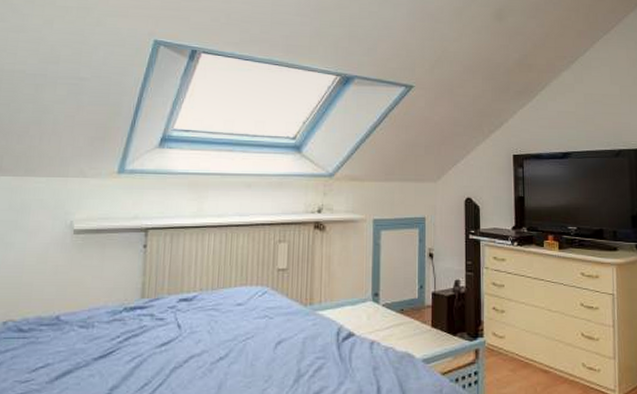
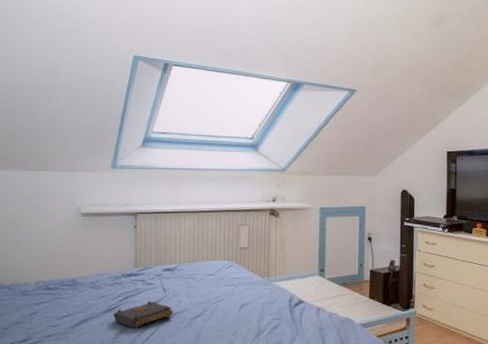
book: none [107,341,189,379] -> present [112,301,173,328]

